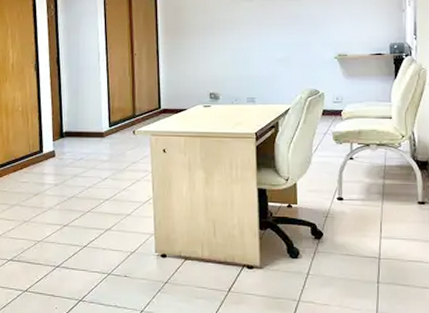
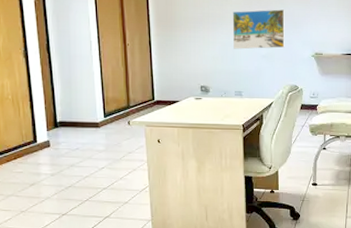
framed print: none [244,11,303,54] -> present [232,9,285,50]

